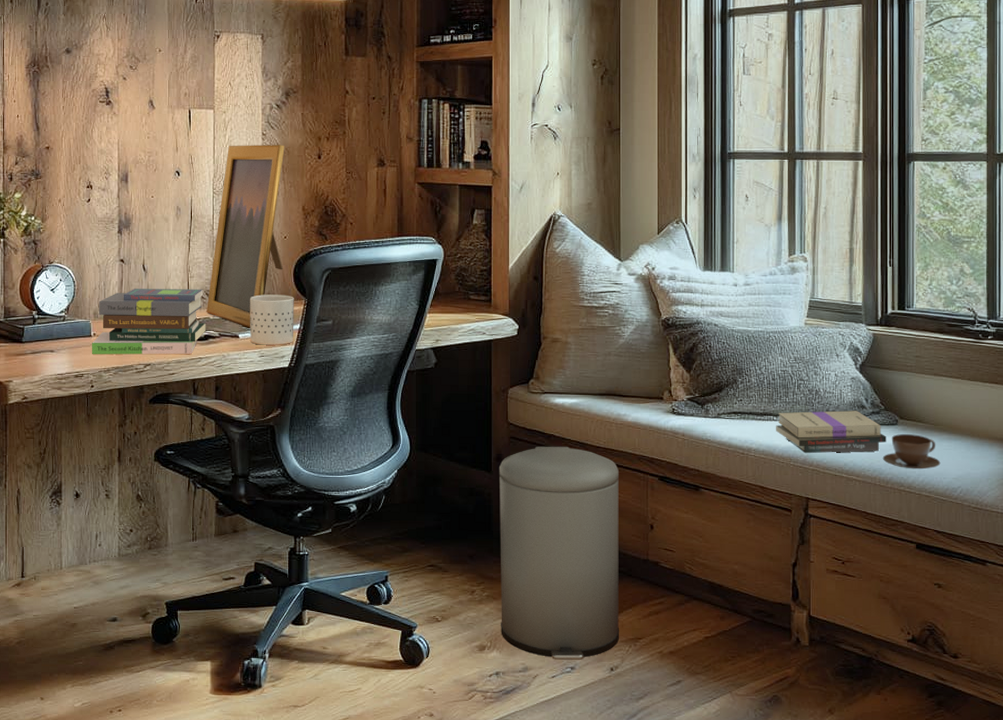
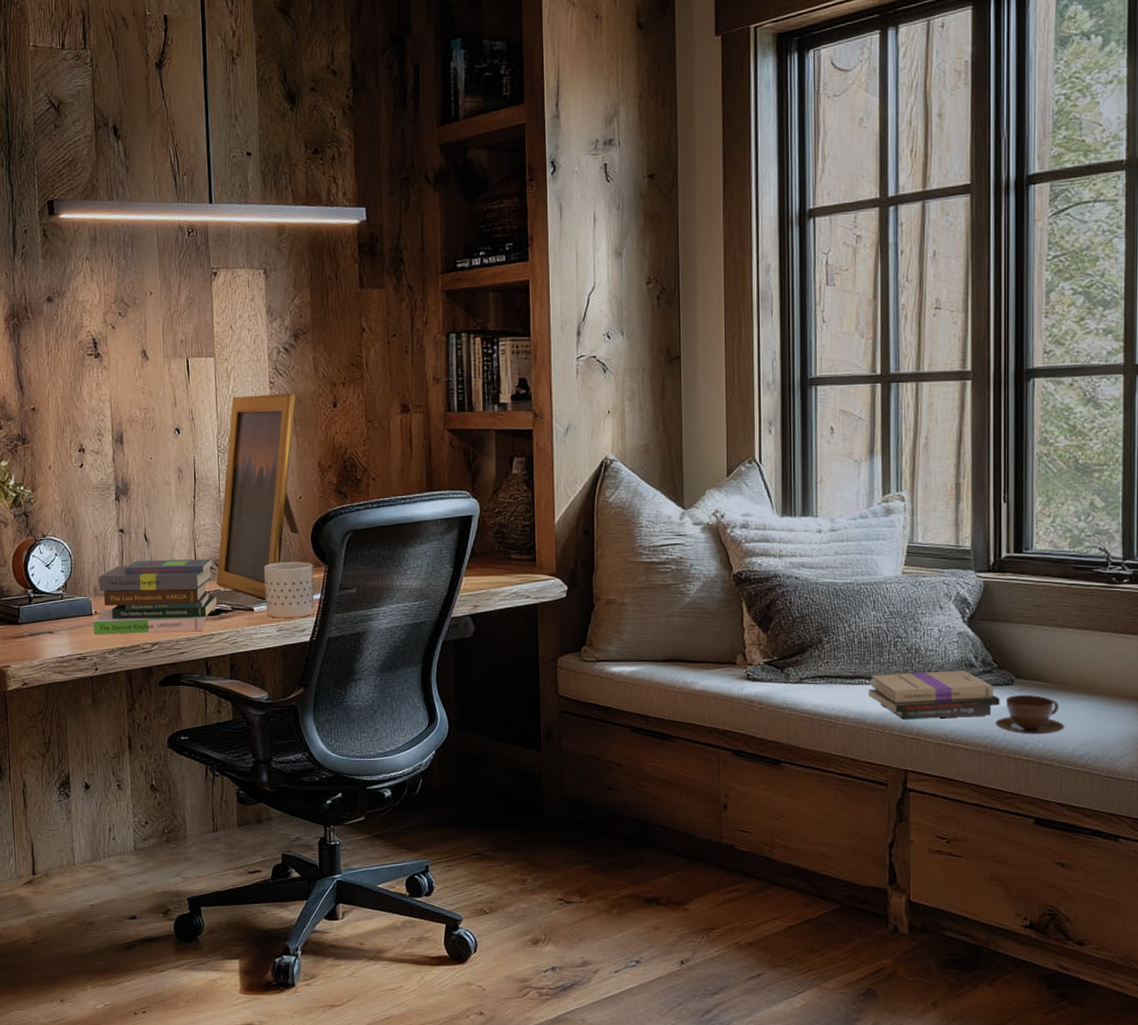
pedal bin: present [498,446,620,660] -> none [549,719,691,953]

